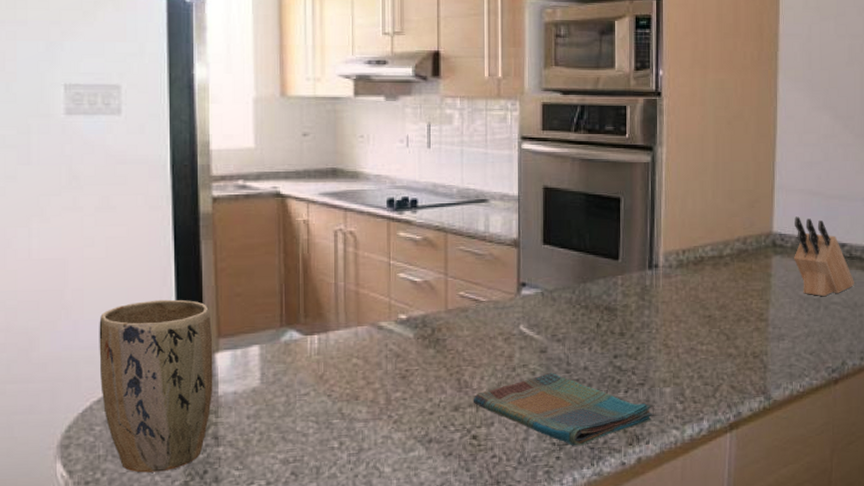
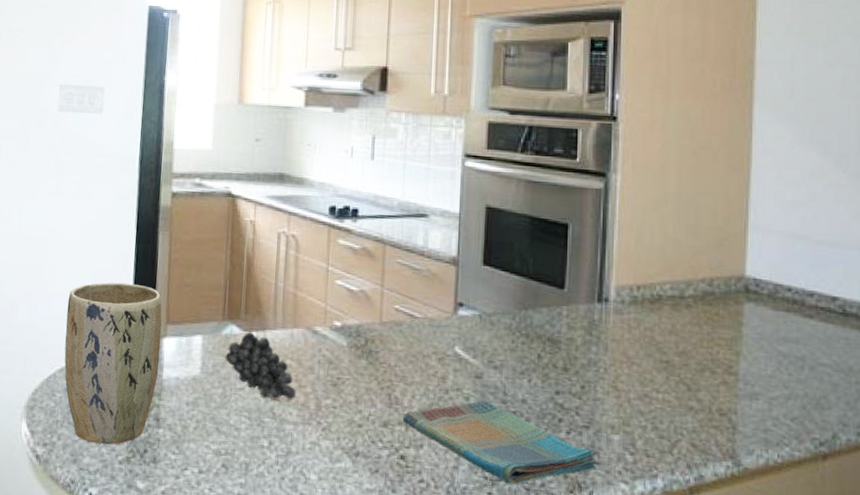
fruit: none [286,335,364,400] -> present [225,332,296,400]
knife block: present [794,216,854,297] -> none [771,261,849,356]

